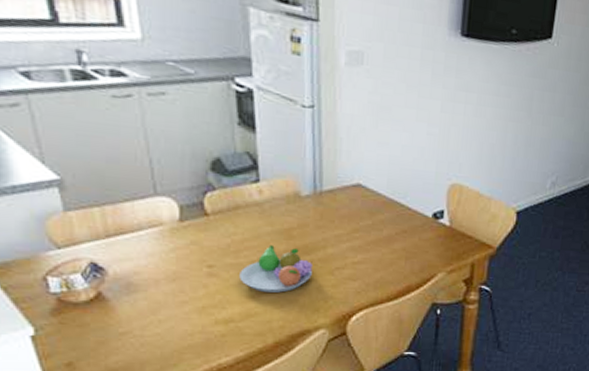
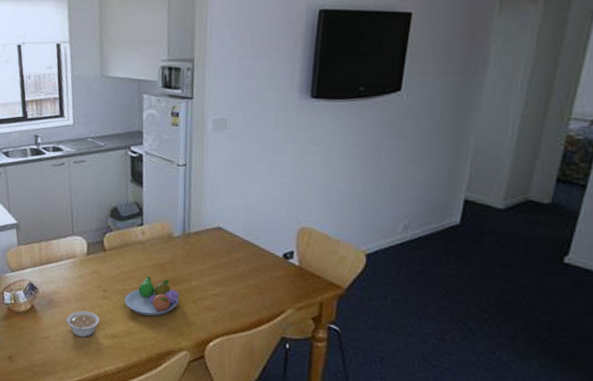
legume: none [156,293,205,328] -> present [66,310,100,338]

